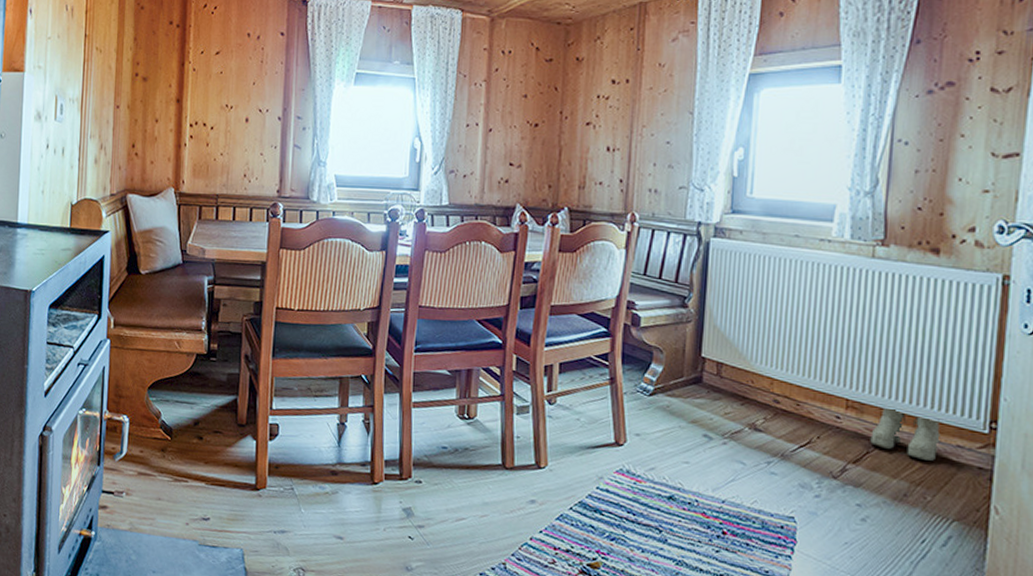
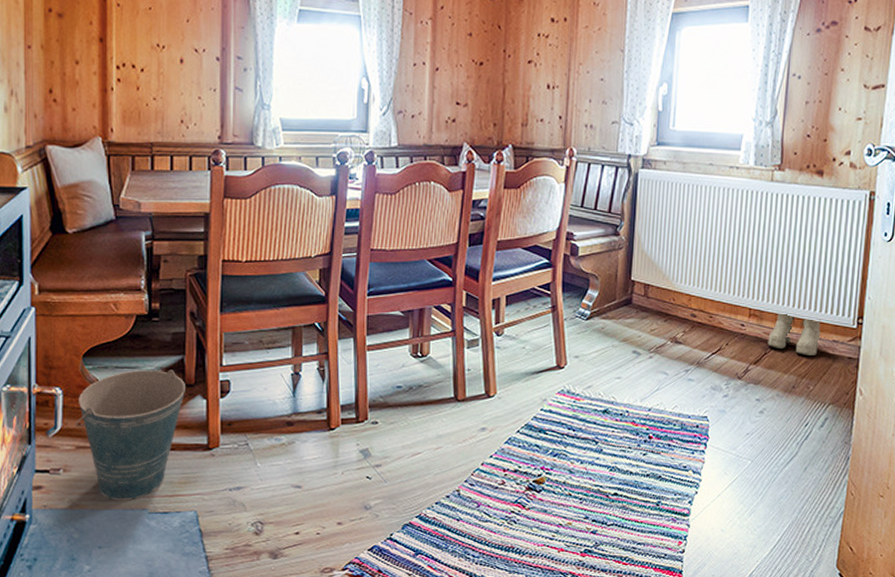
bucket: none [138,406,237,530] -> present [75,370,185,501]

